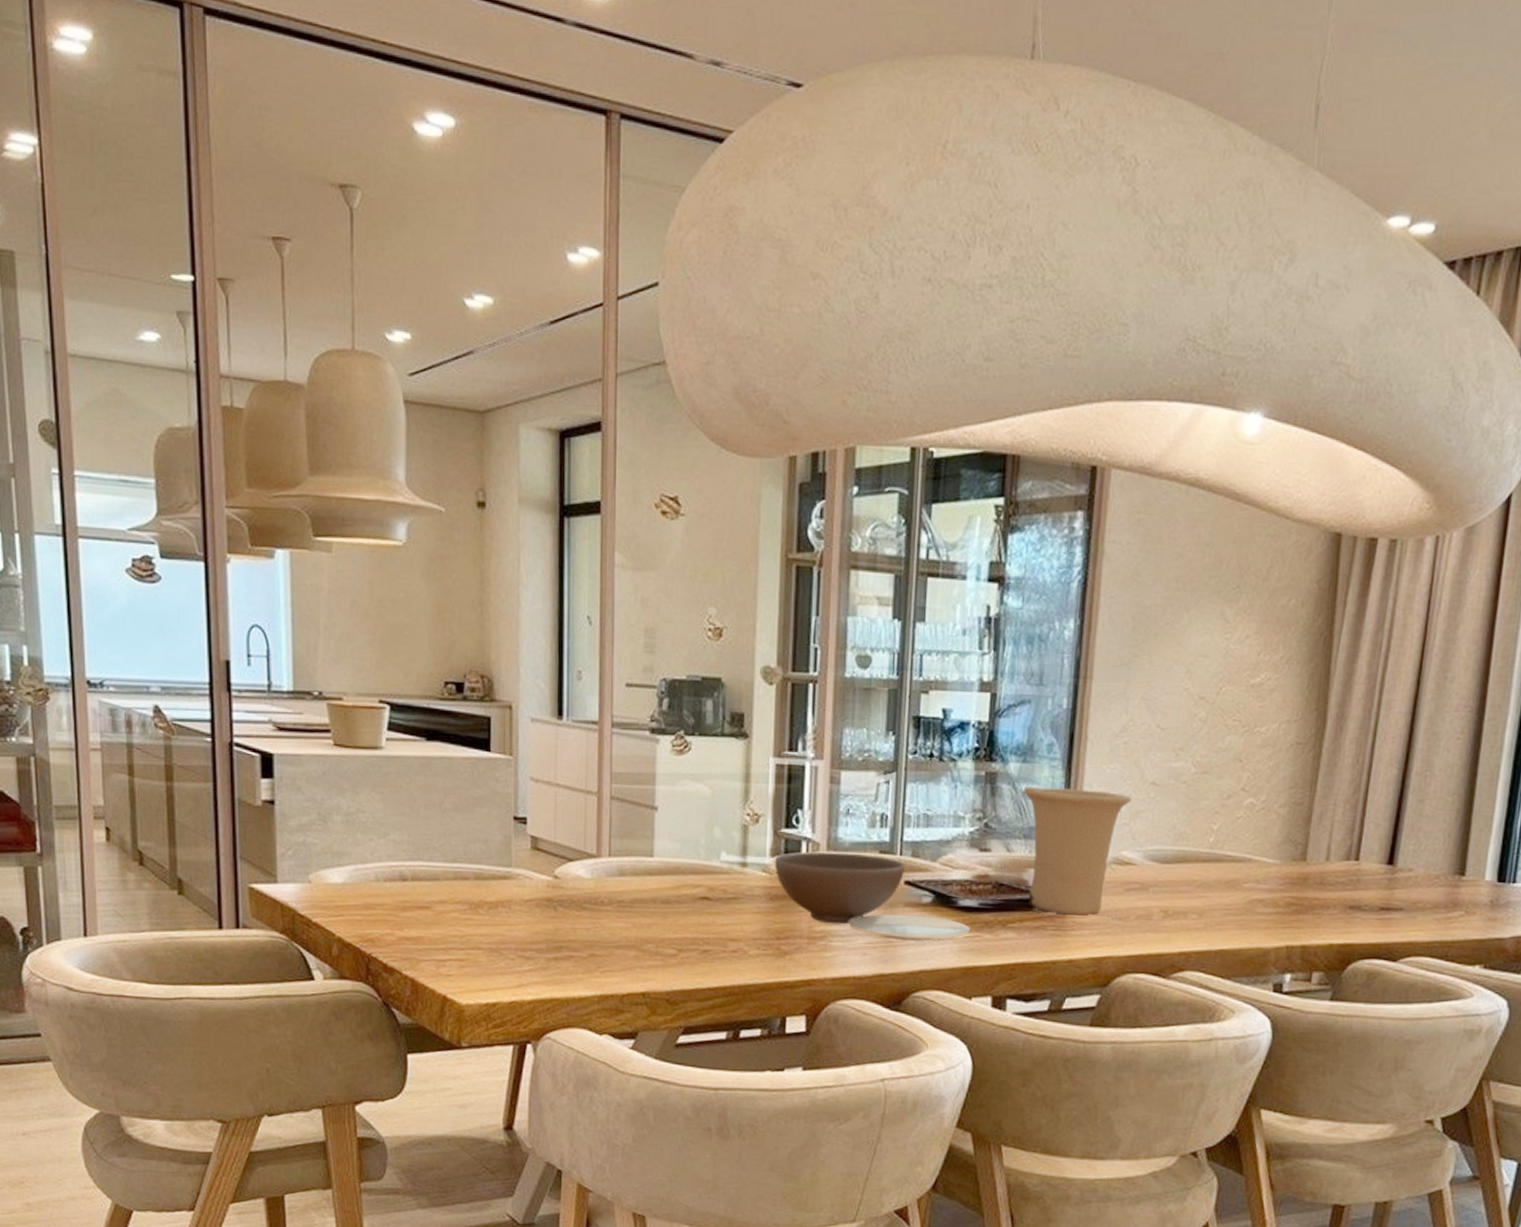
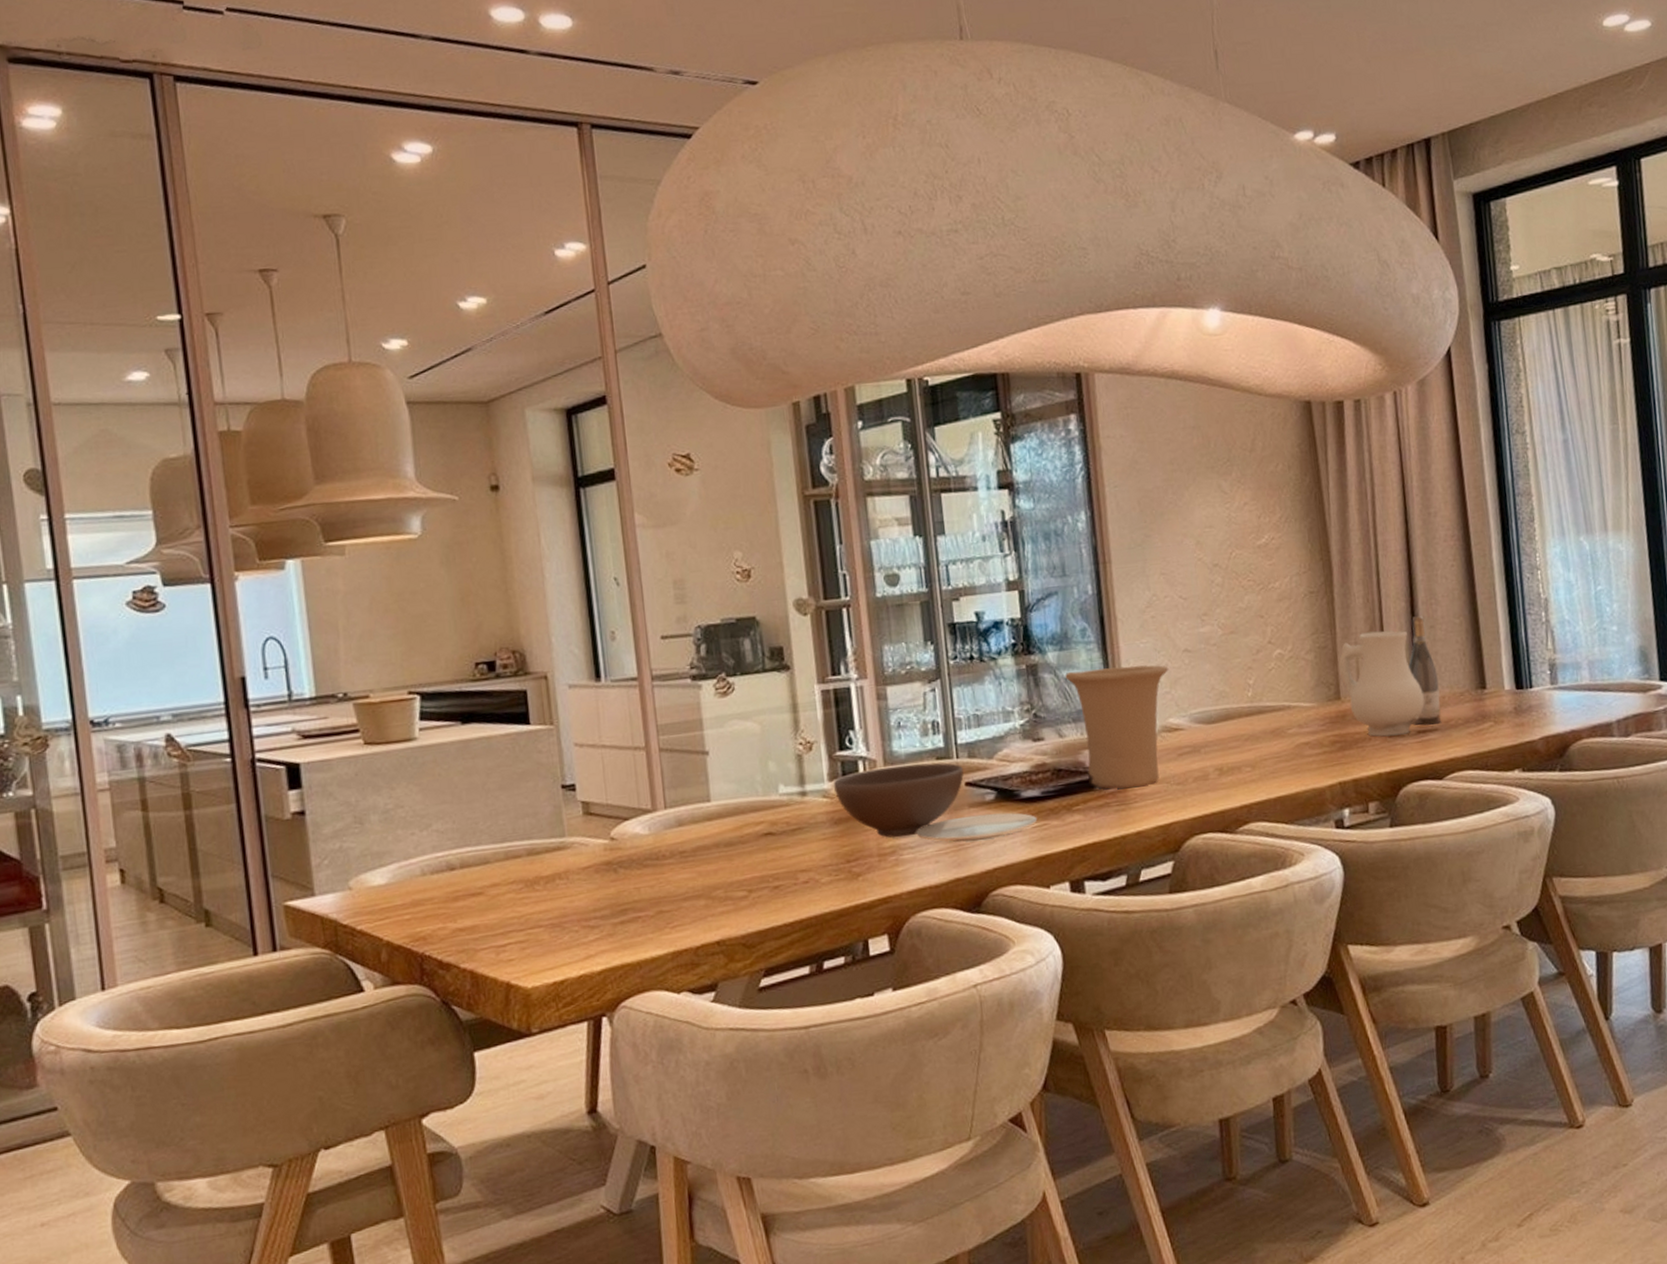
ceramic pitcher: none [1311,795,1396,909] -> present [1338,631,1425,737]
wine bottle: none [1376,787,1417,904] -> present [1408,616,1442,726]

